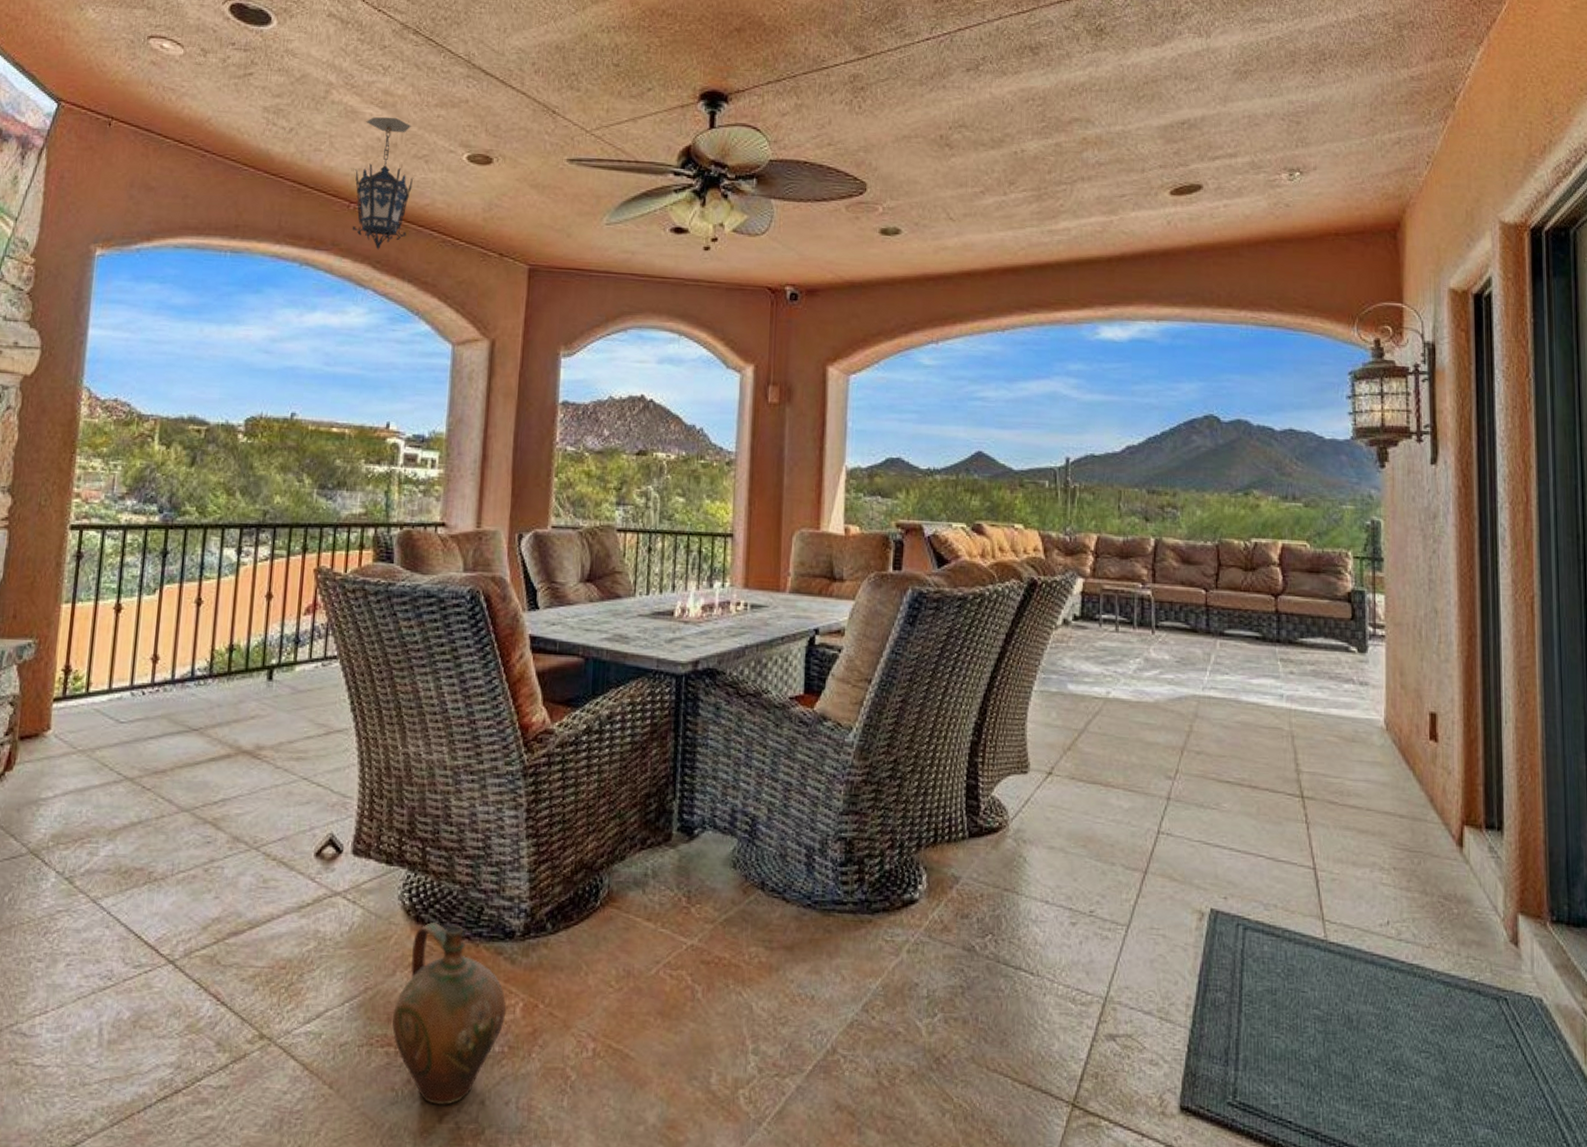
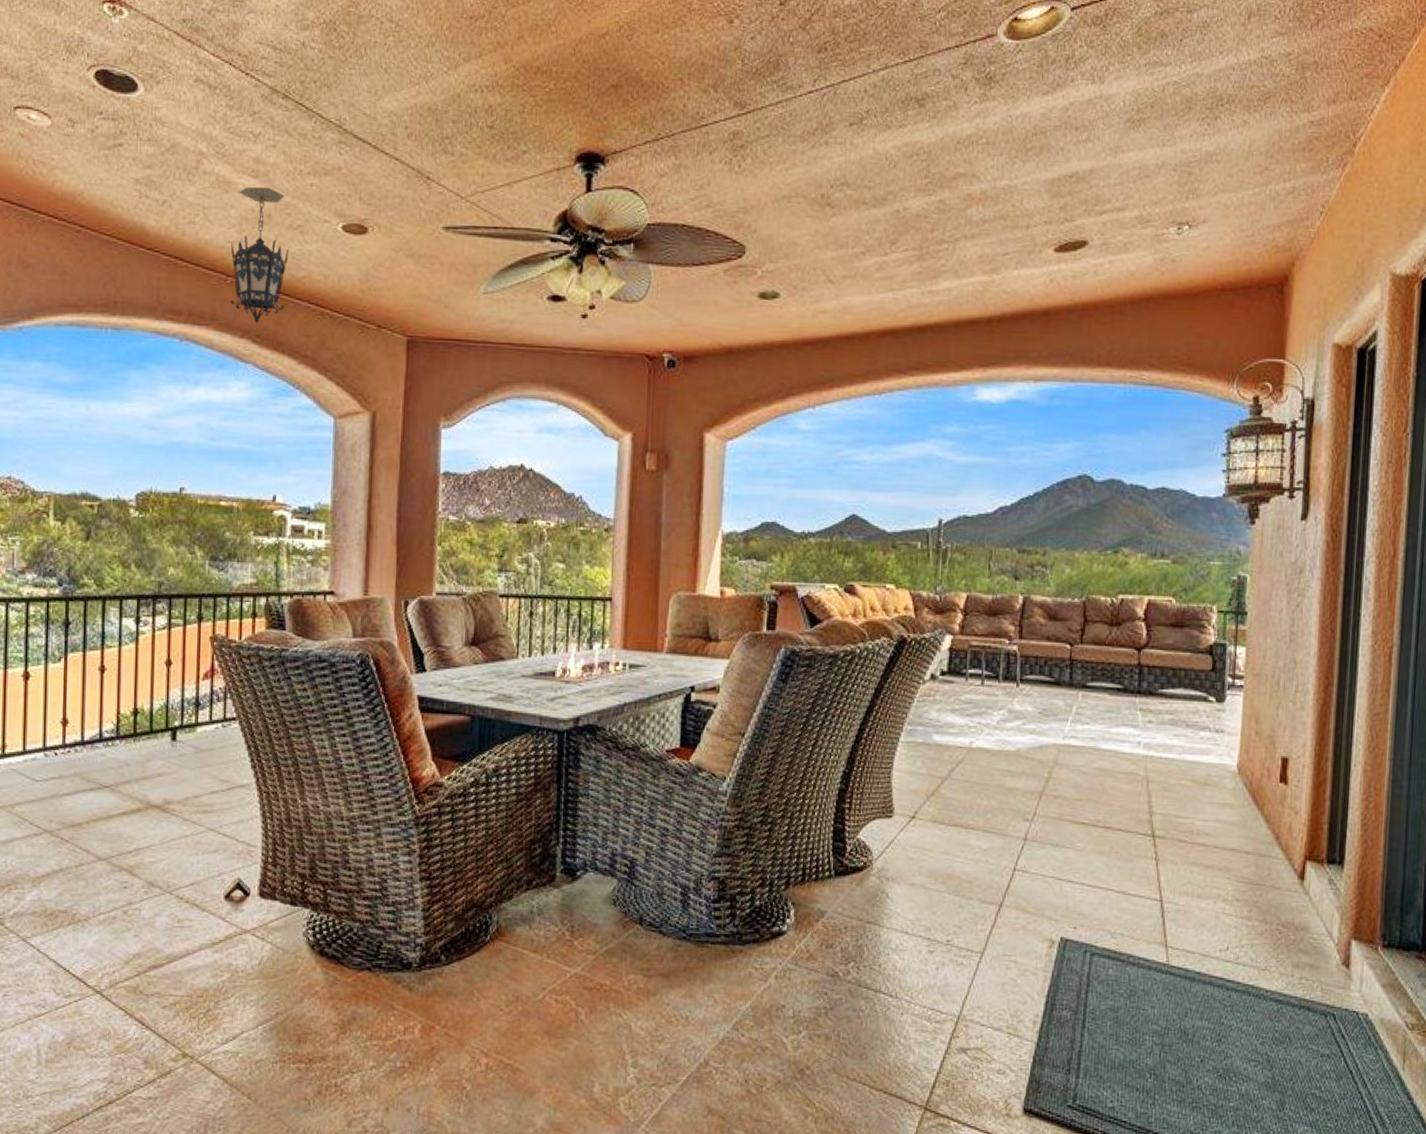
ceramic jug: present [391,922,506,1105] -> none [301,956,406,1112]

